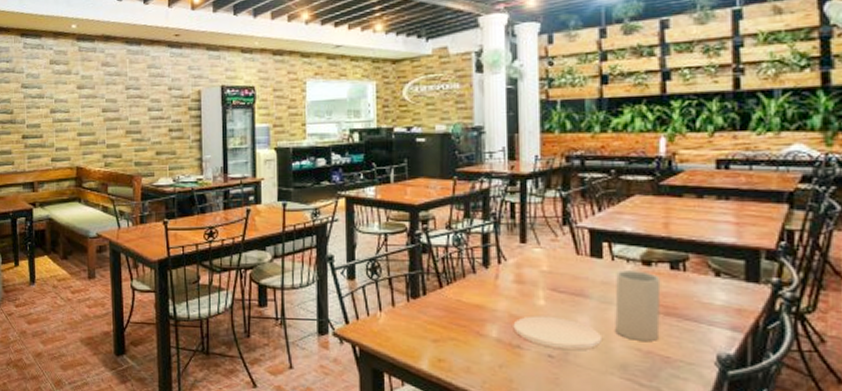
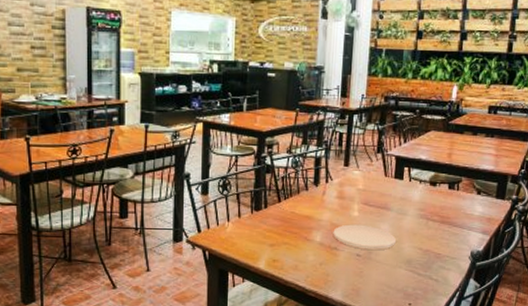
cup: present [615,270,661,342] -> none [406,189,441,243]

